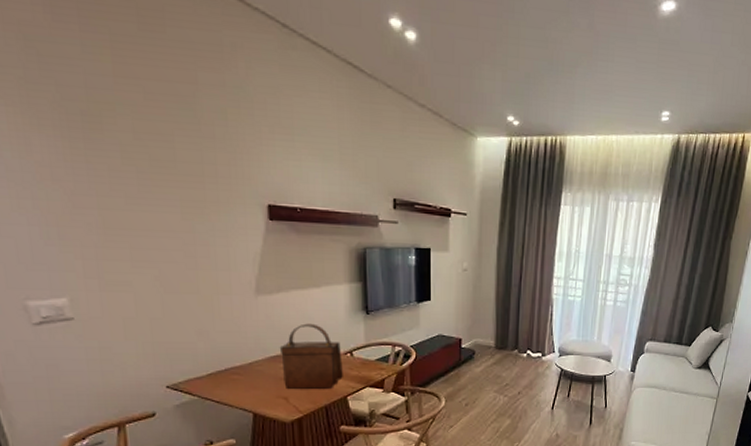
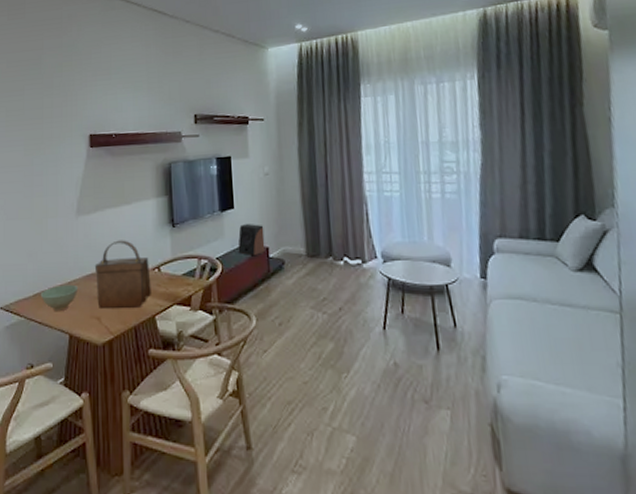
bowl: none [215,365,262,392] -> present [40,284,79,312]
speaker: none [432,316,458,346] -> present [238,224,265,256]

